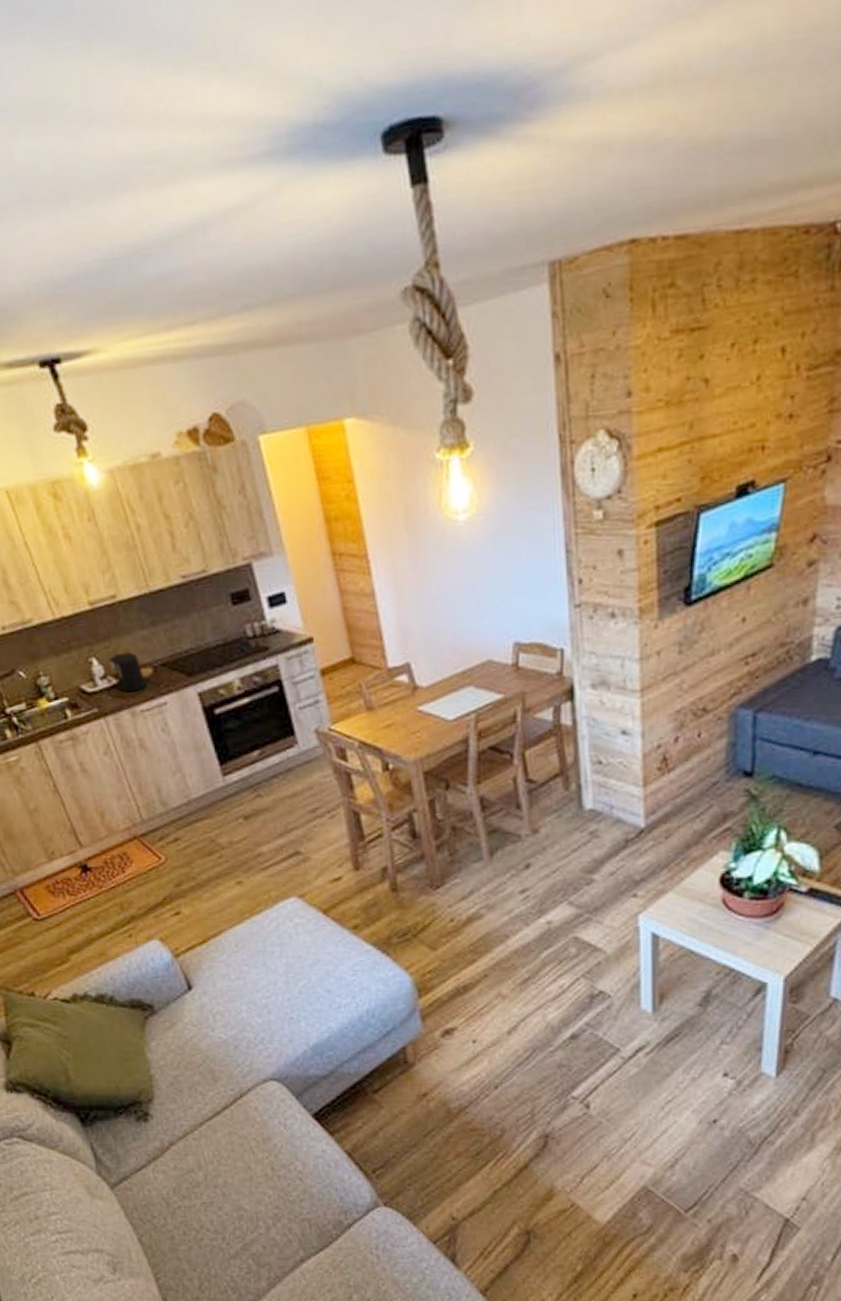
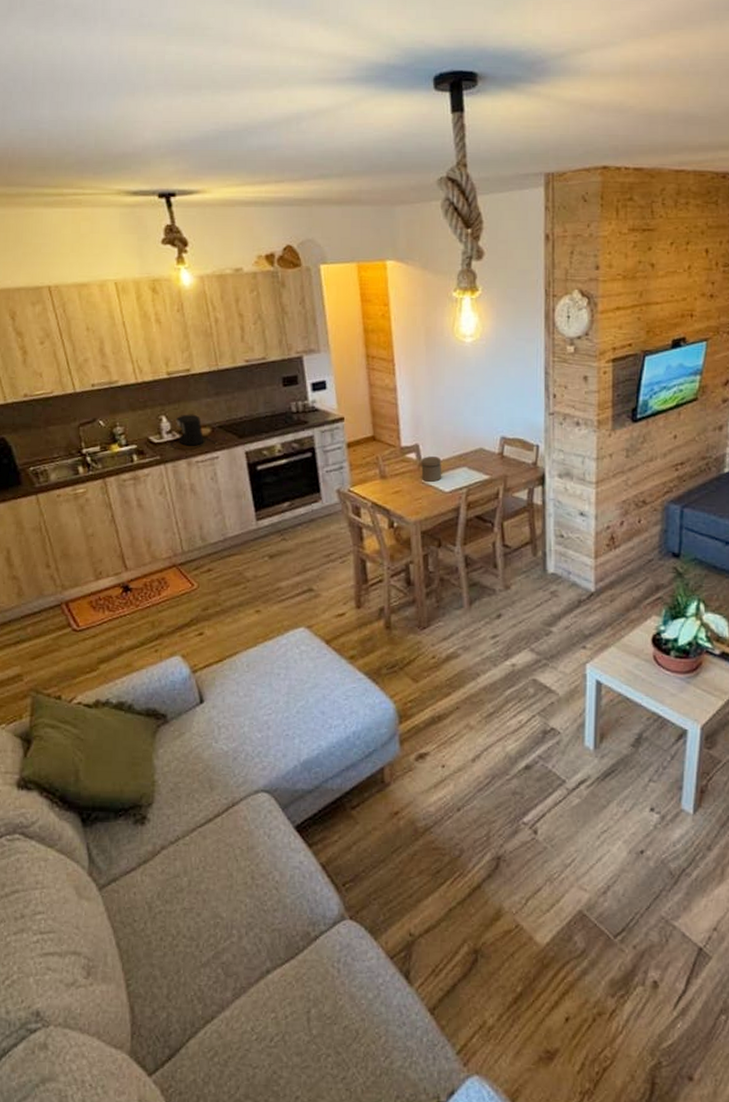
jar: none [415,676,443,710] -> present [421,456,442,482]

